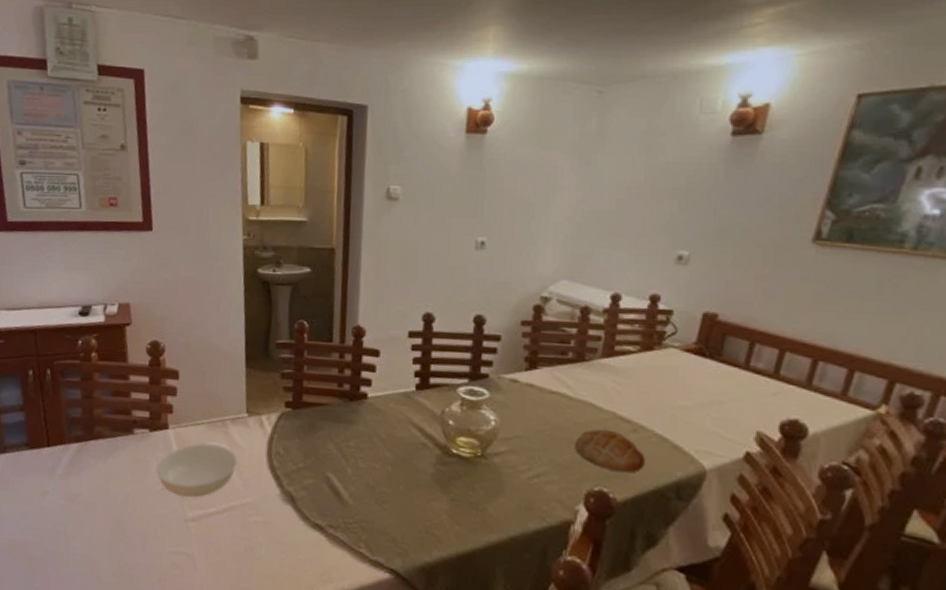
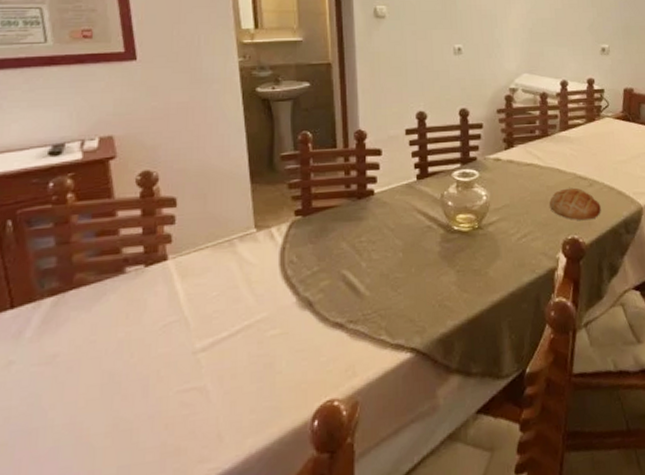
bowl: present [156,443,238,498] -> none [155,266,249,329]

